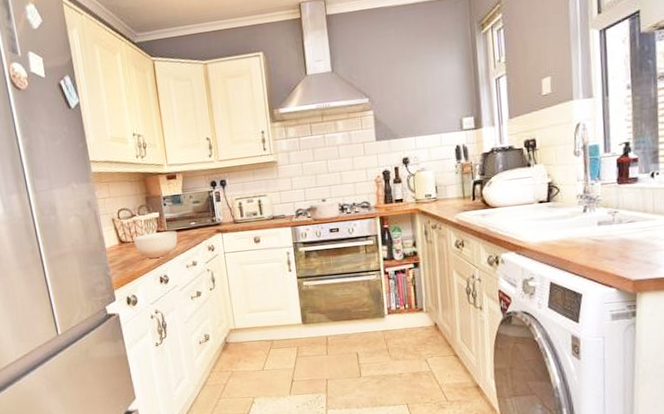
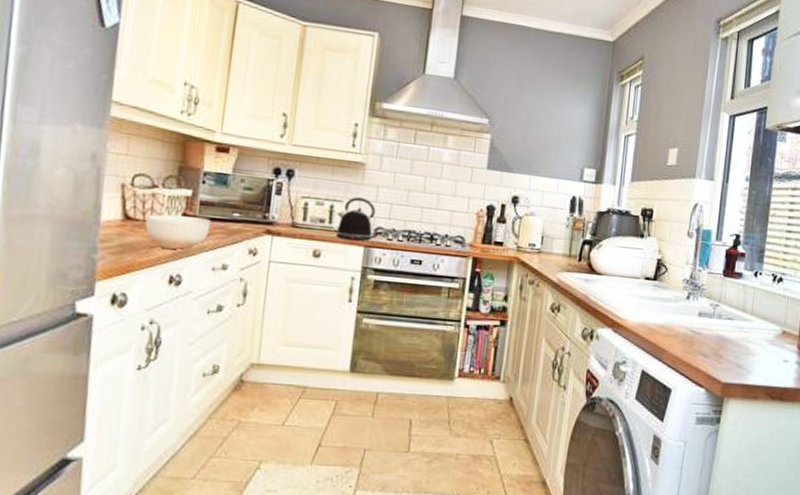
kettle: none [264,188,297,225] -> present [336,196,376,241]
cooking pot: present [307,199,342,221] -> none [389,222,432,249]

